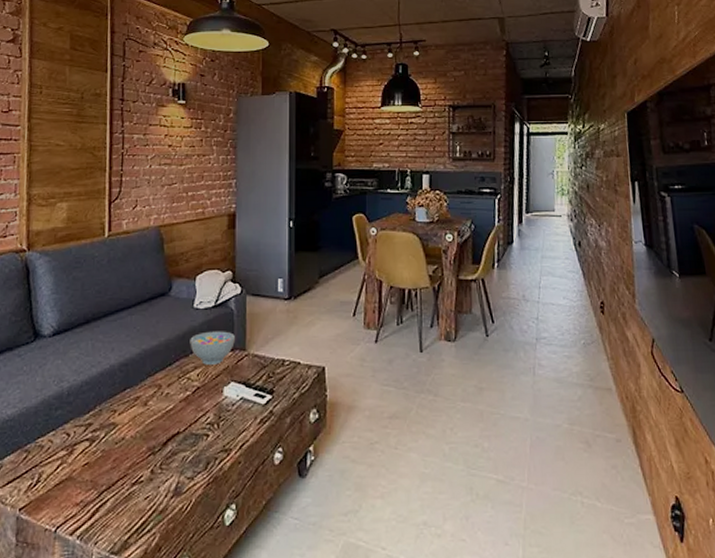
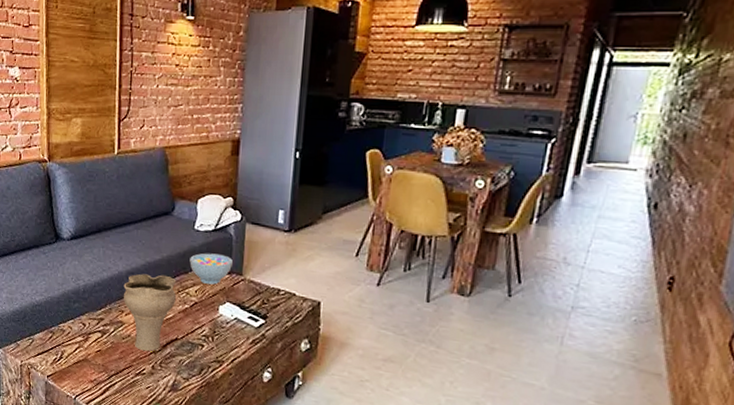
vase: none [116,361,176,454] -> present [123,273,177,352]

